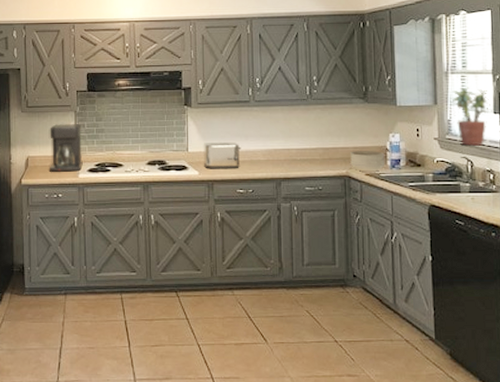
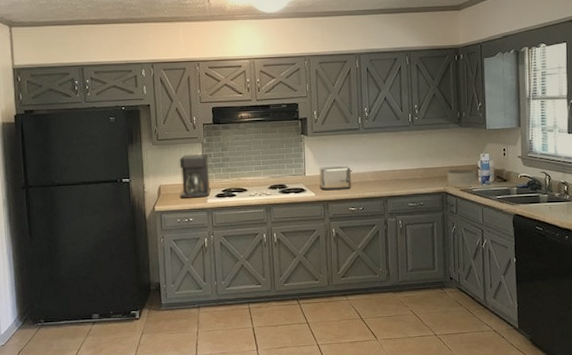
potted plant: present [452,87,491,146] -> none [533,111,565,162]

